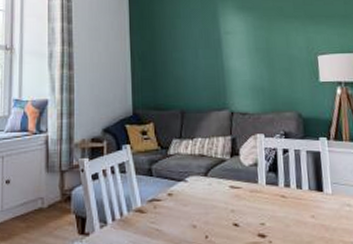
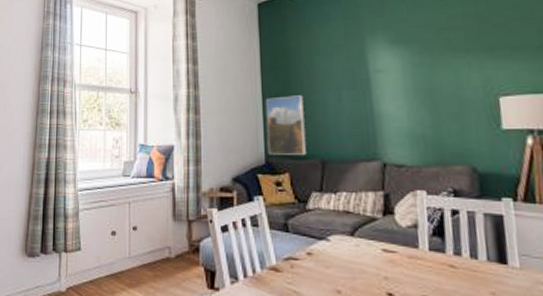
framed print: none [133,53,168,107] -> present [265,95,306,155]

